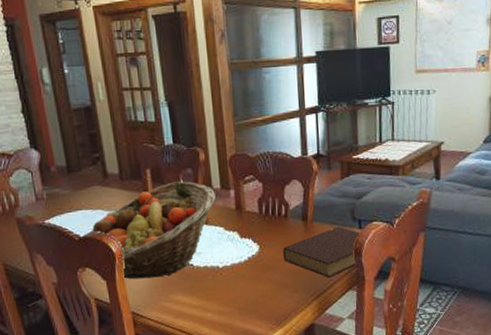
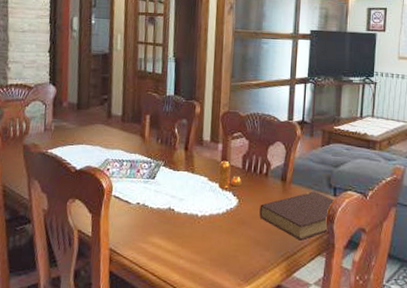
fruit basket: present [90,181,216,279] -> none [85,129,205,218]
pepper shaker: none [233,207,261,237] -> present [217,160,242,189]

